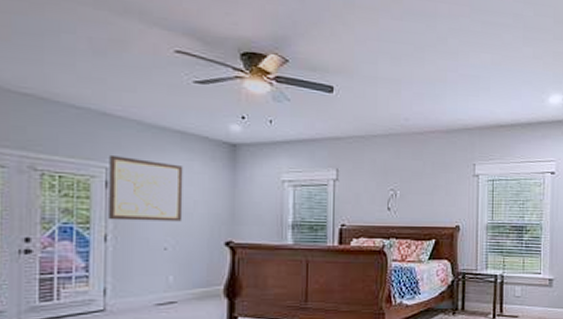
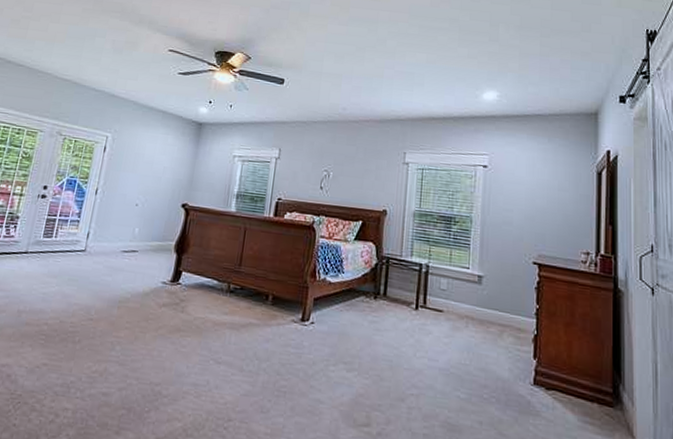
wall art: present [109,154,183,222] -> none [101,126,161,184]

